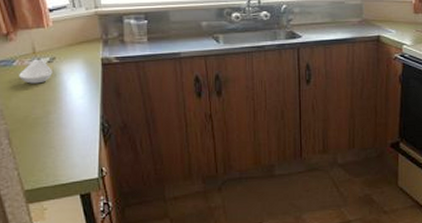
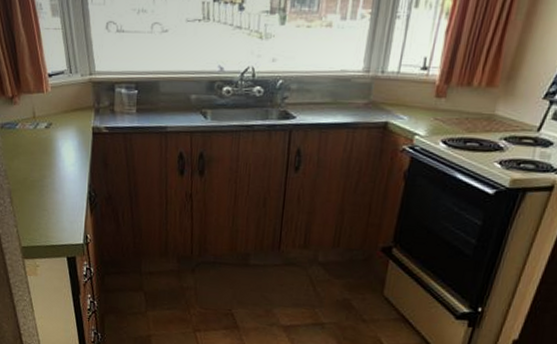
spoon rest: present [19,59,52,84] -> none [21,123,49,148]

